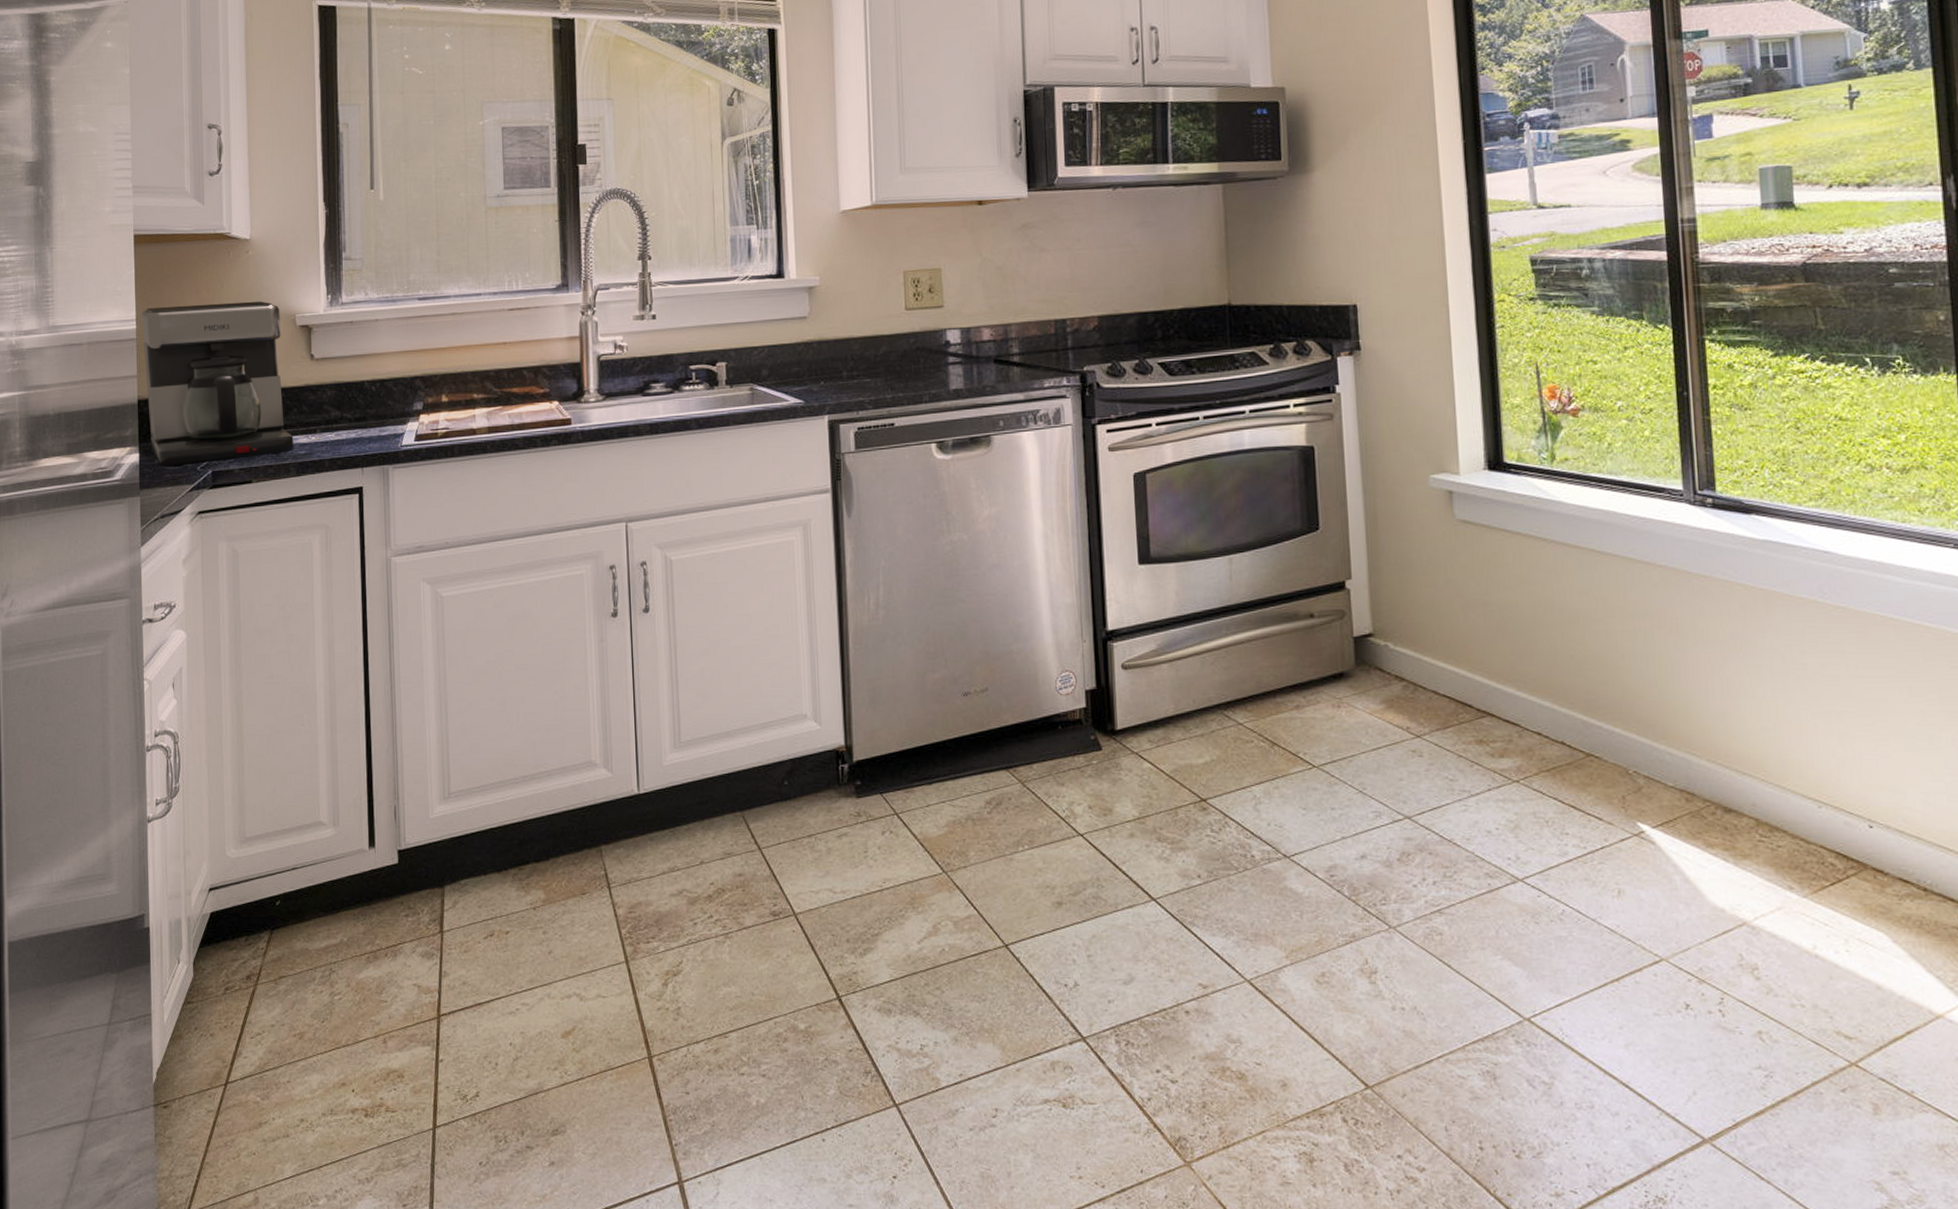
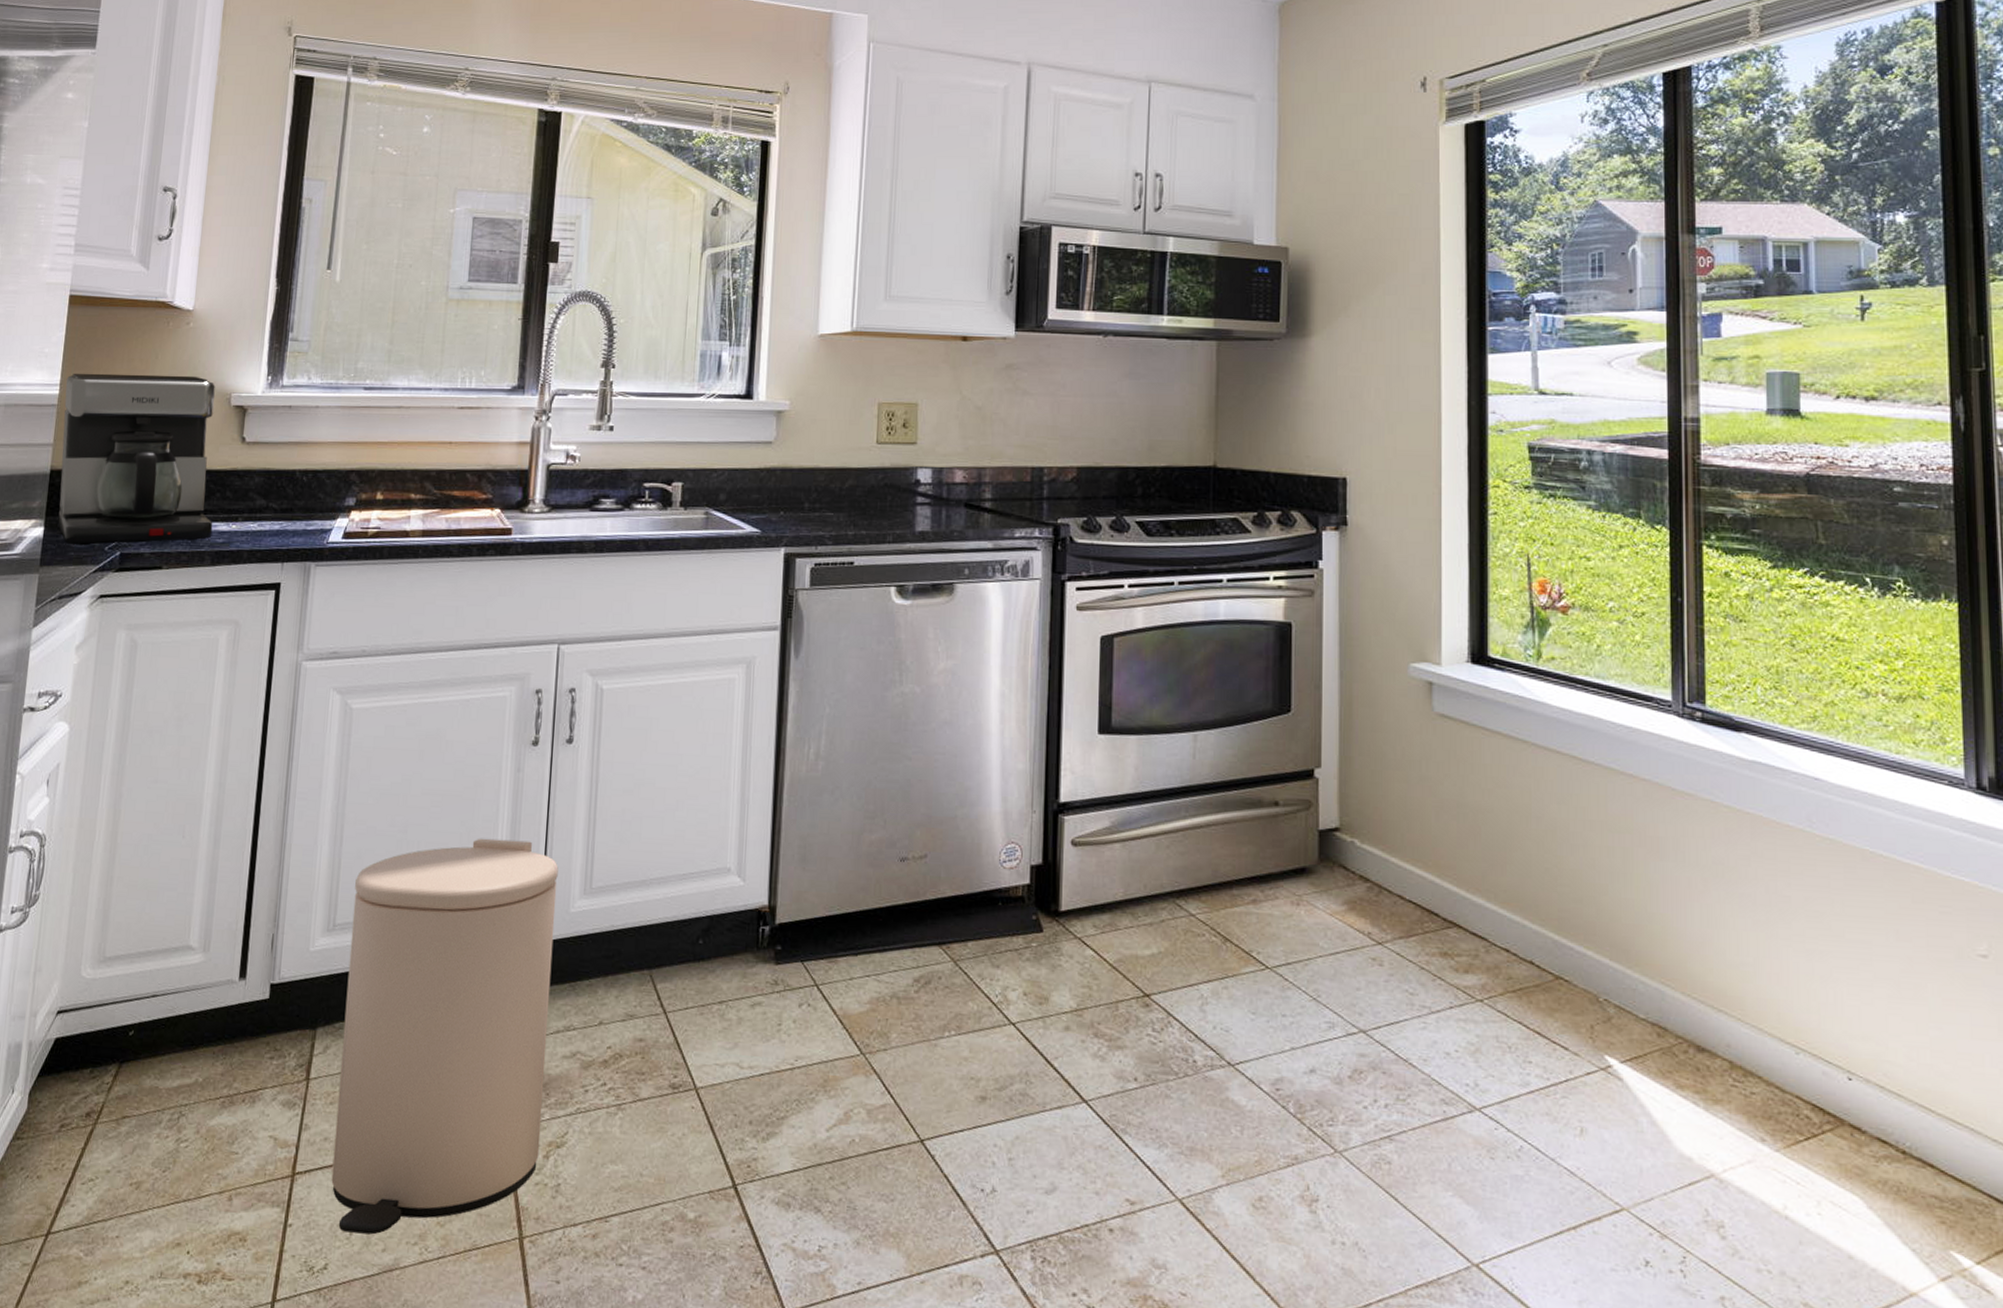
pedal bin: none [464,704,659,1064] -> present [331,838,558,1235]

